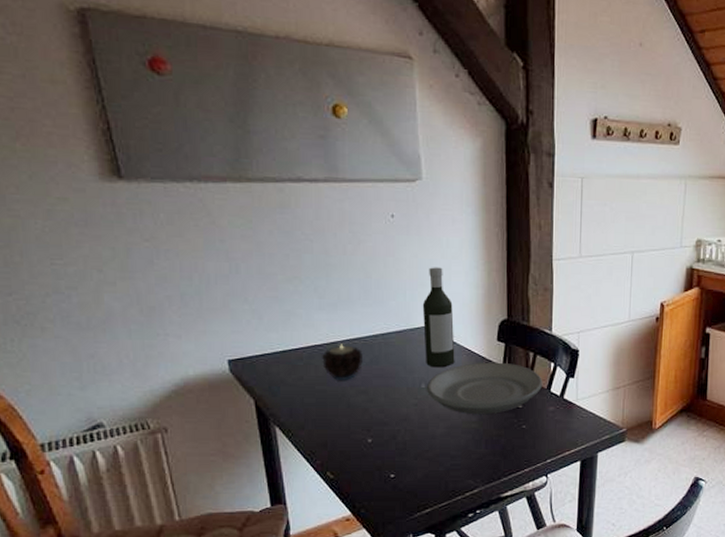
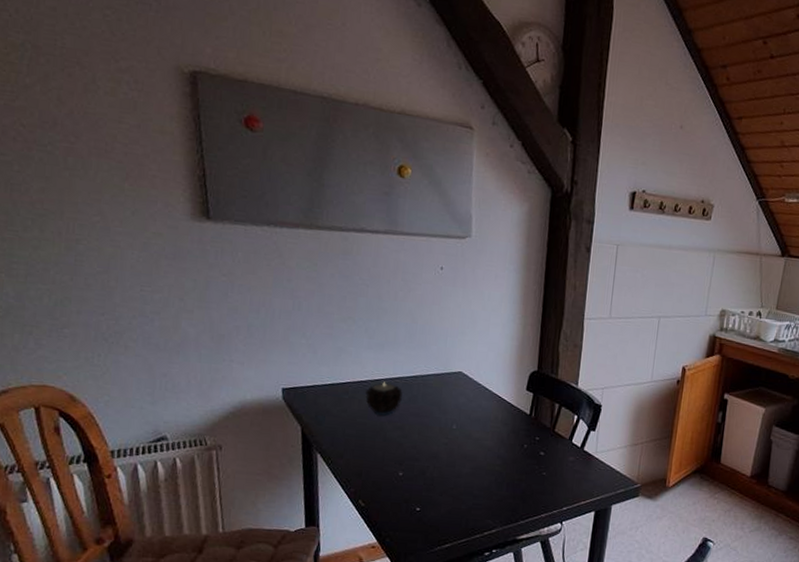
bottle: present [422,267,455,368] -> none [458,317,489,411]
plate: present [426,362,543,415] -> none [457,409,566,460]

